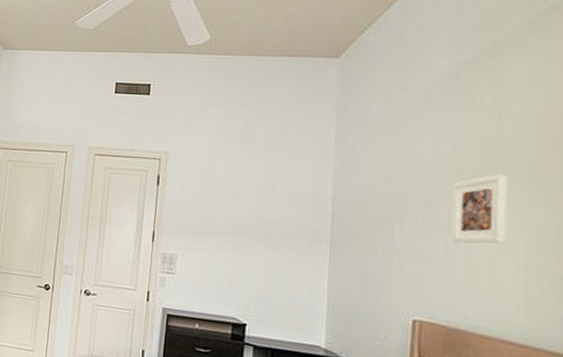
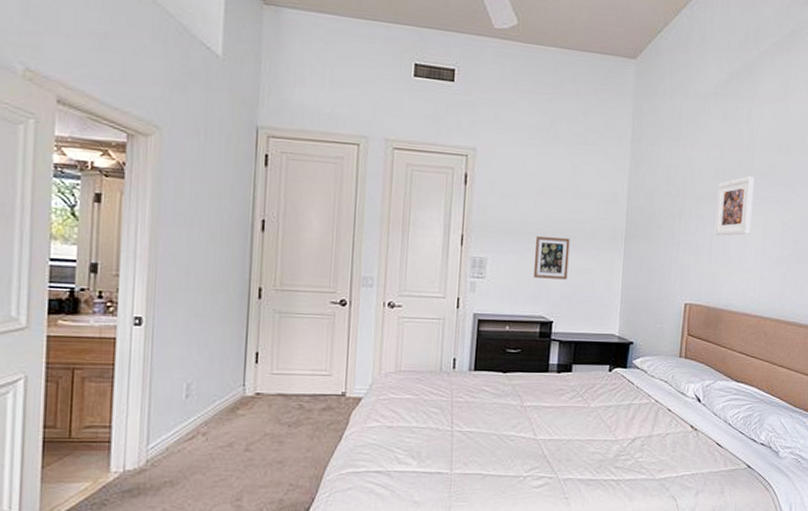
picture frame: none [225,236,265,282] -> present [534,236,570,280]

